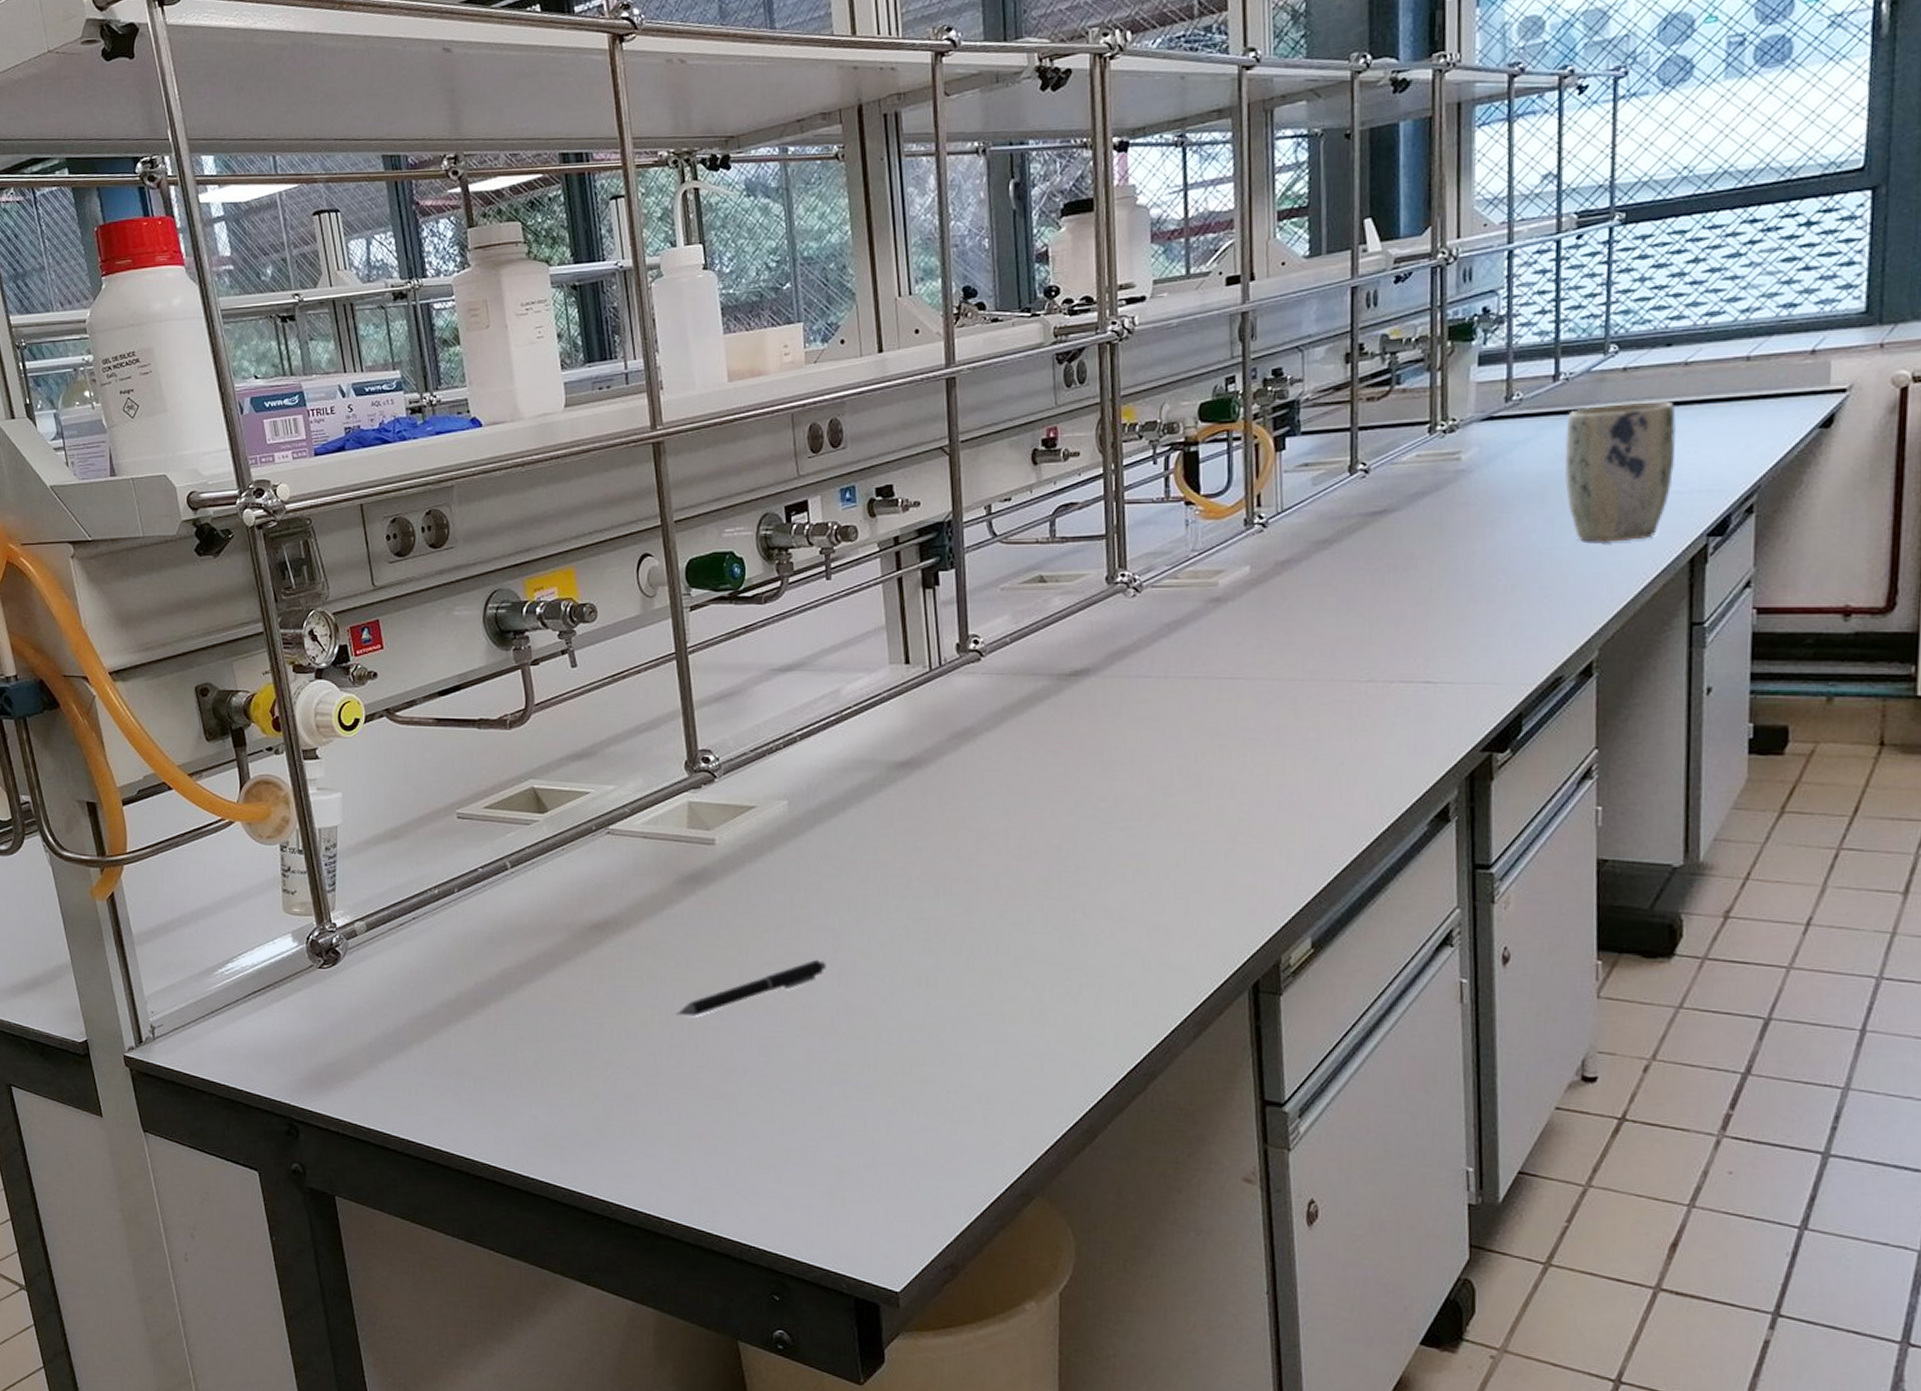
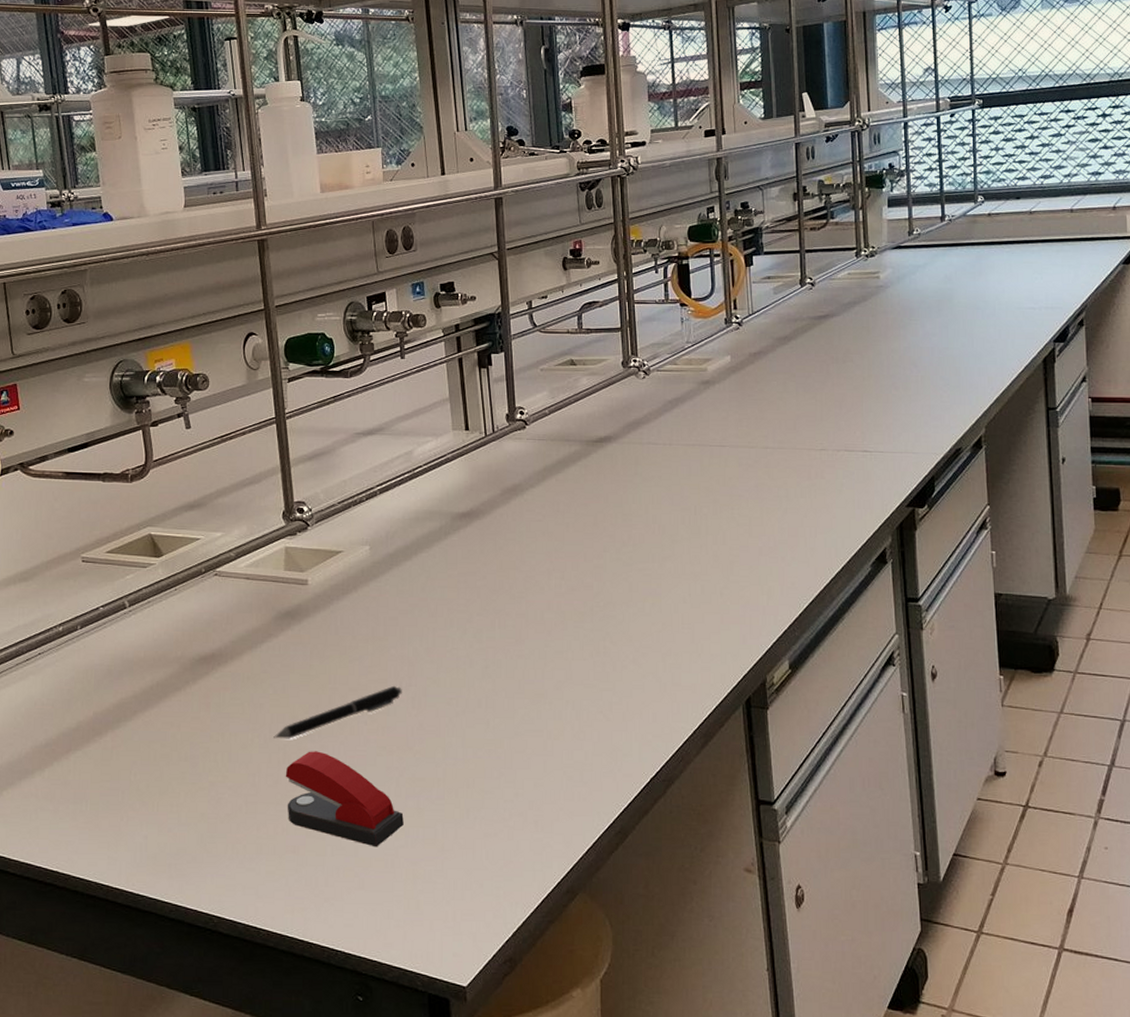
stapler: none [690,1030,827,1138] -> present [285,751,404,848]
plant pot: present [1564,401,1677,544] -> none [951,239,1029,346]

